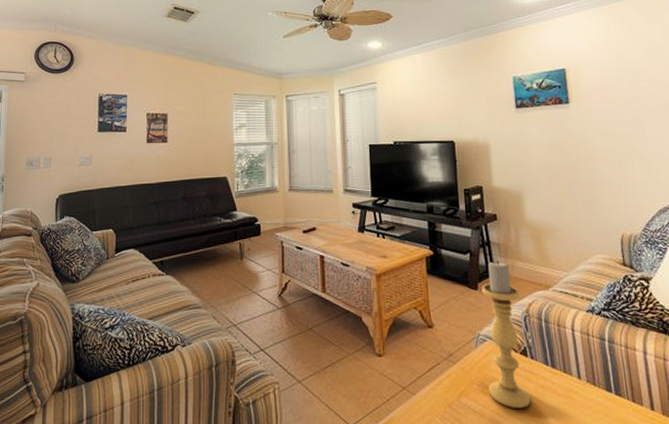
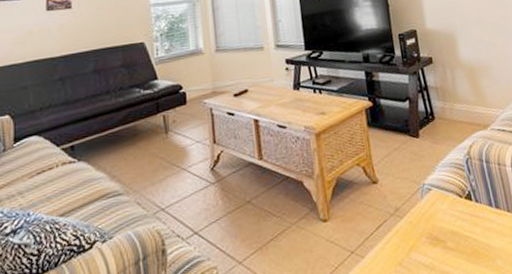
candle holder: present [481,261,531,408] -> none [423,105,479,257]

